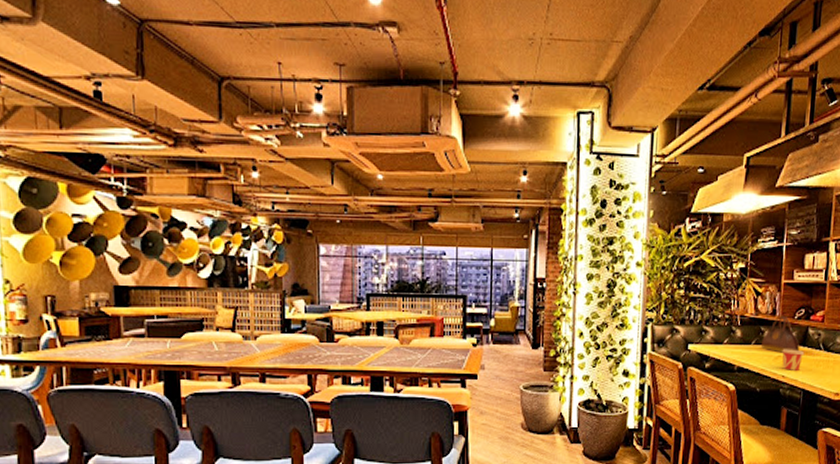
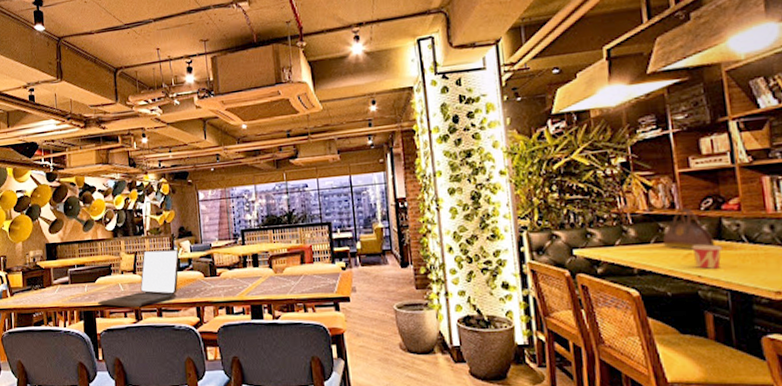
laptop: none [182,306,291,371] -> present [97,249,179,308]

